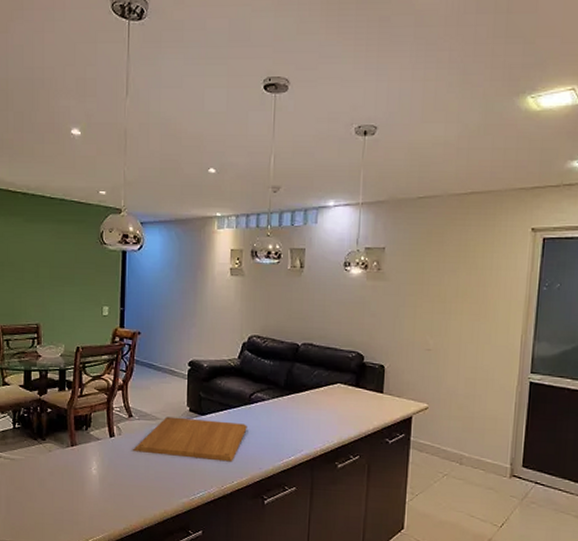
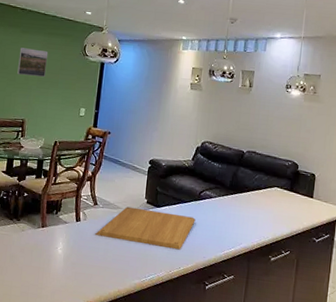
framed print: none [25,240,59,272] -> present [17,47,49,77]

